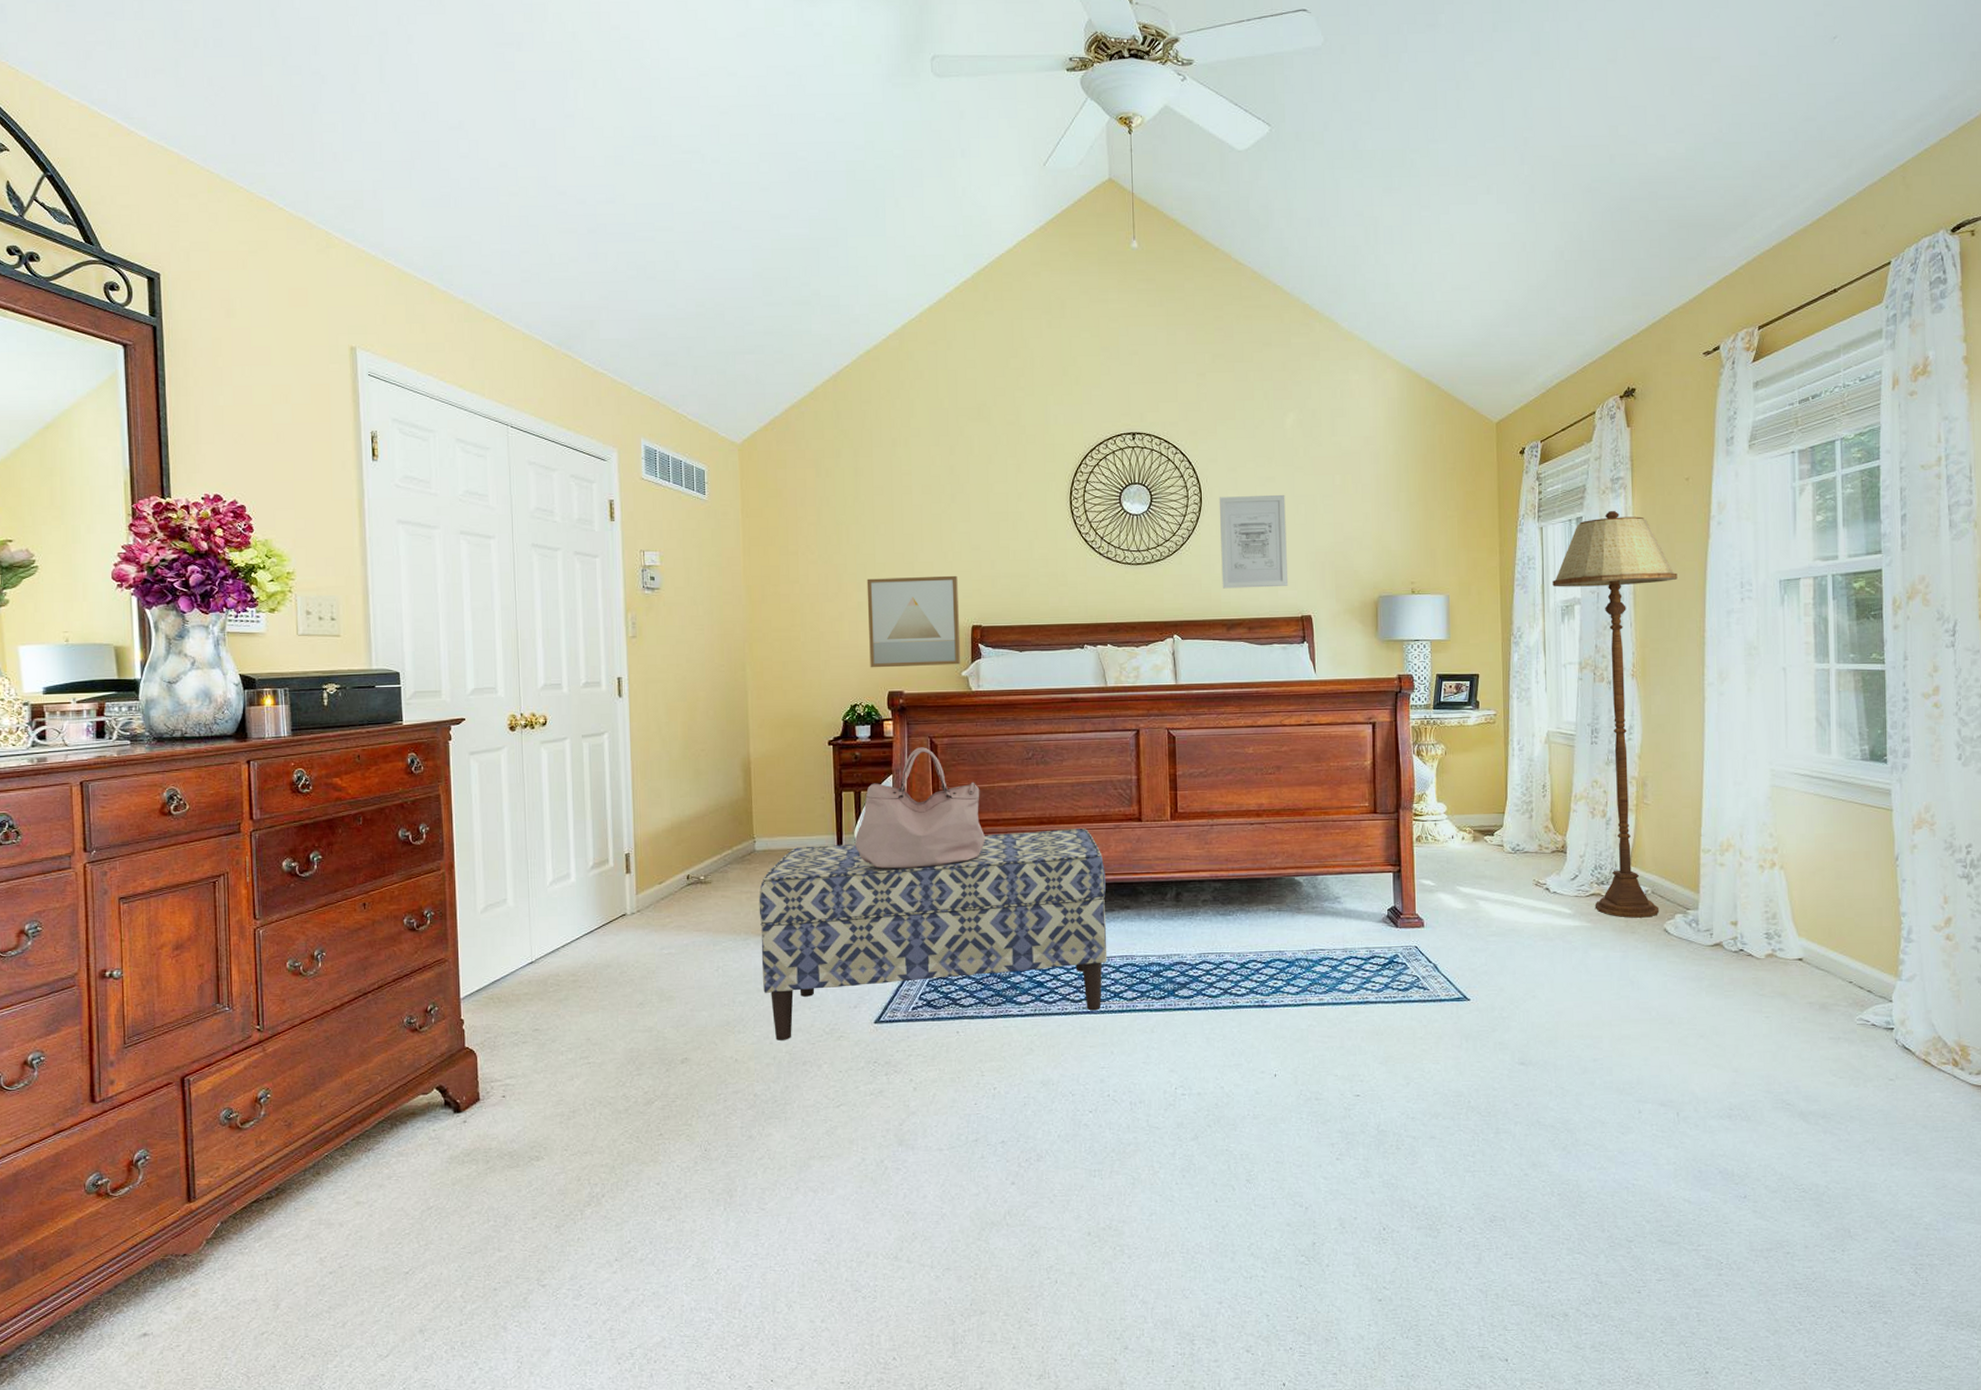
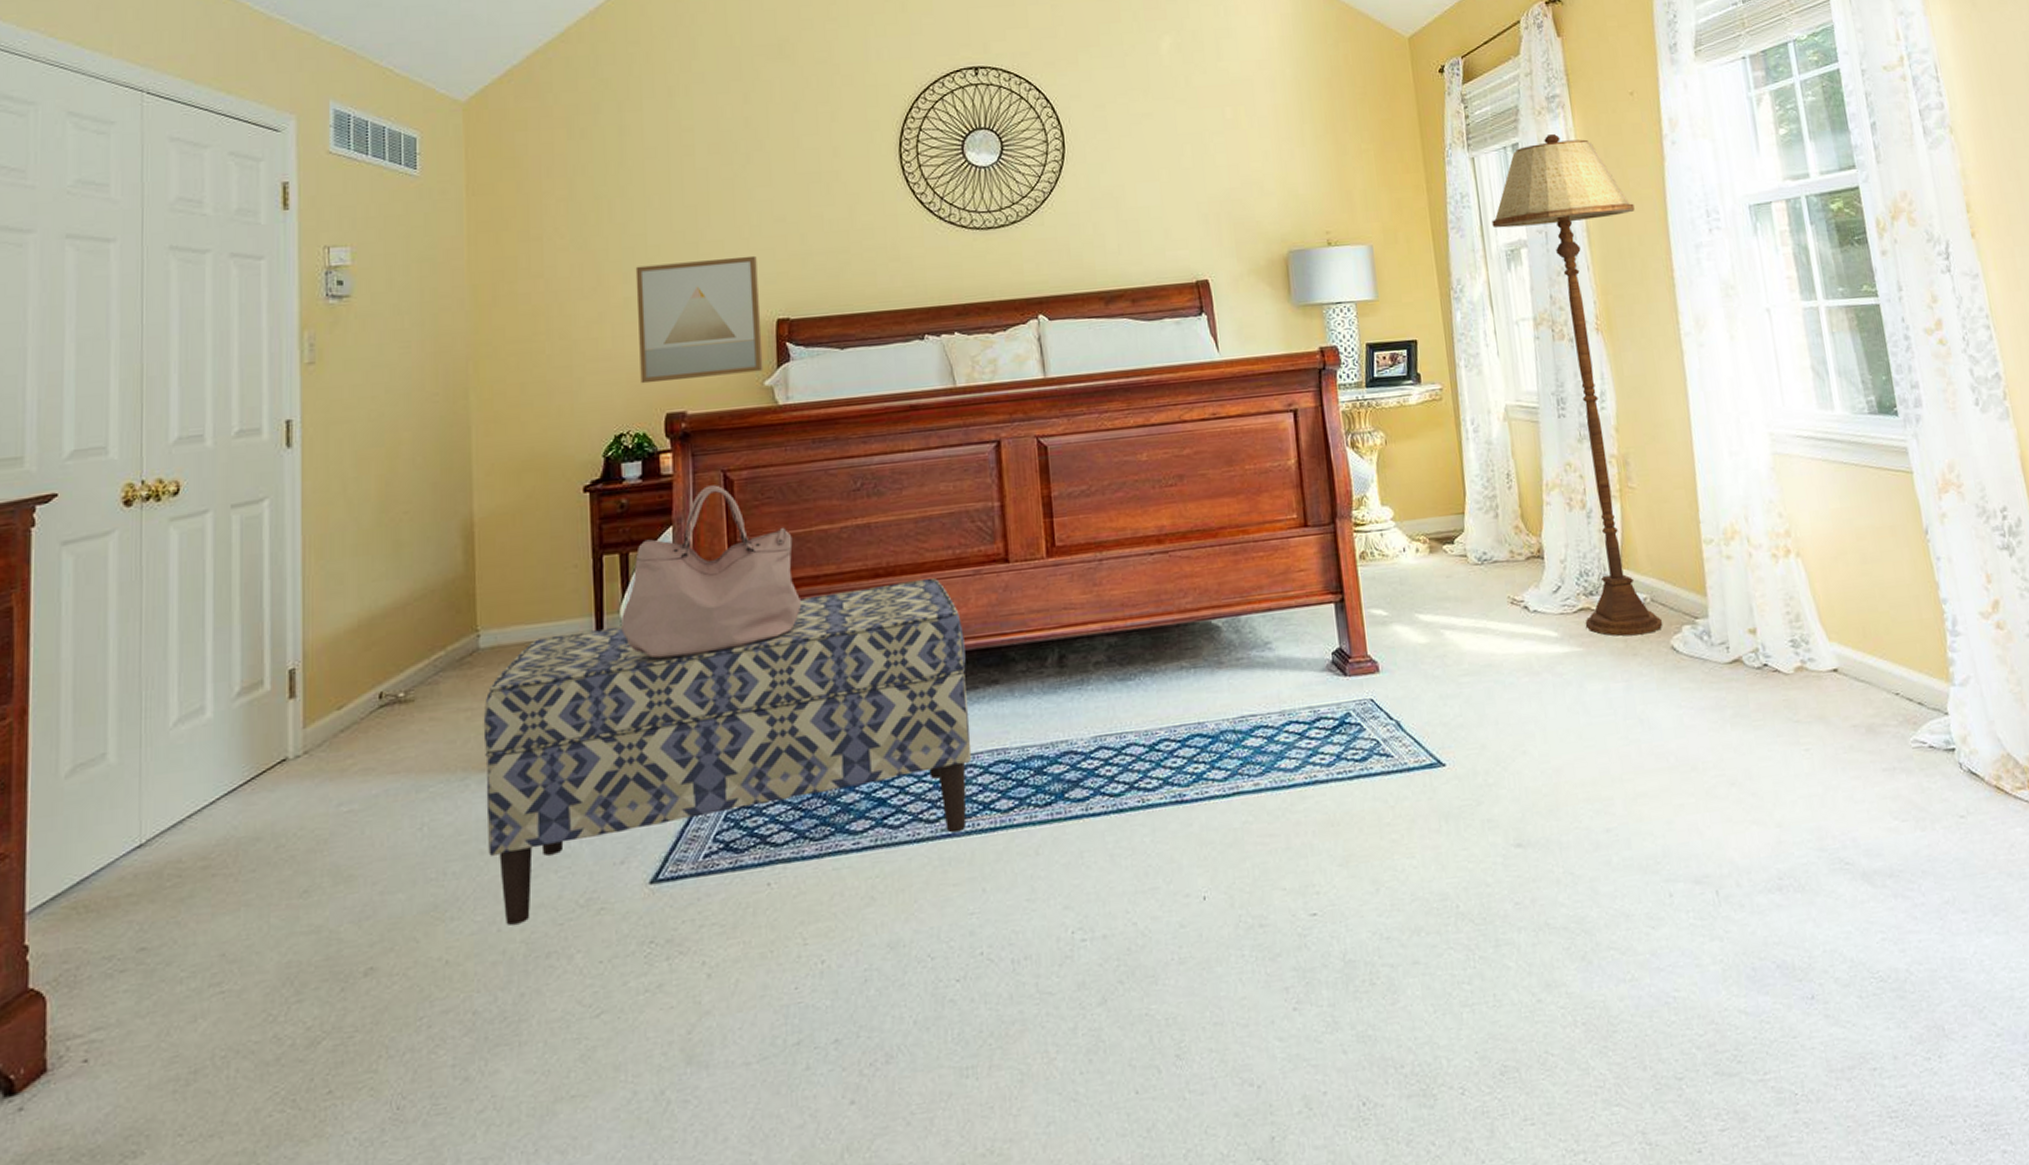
wall art: present [1219,494,1289,589] -> none [1085,133,1178,253]

